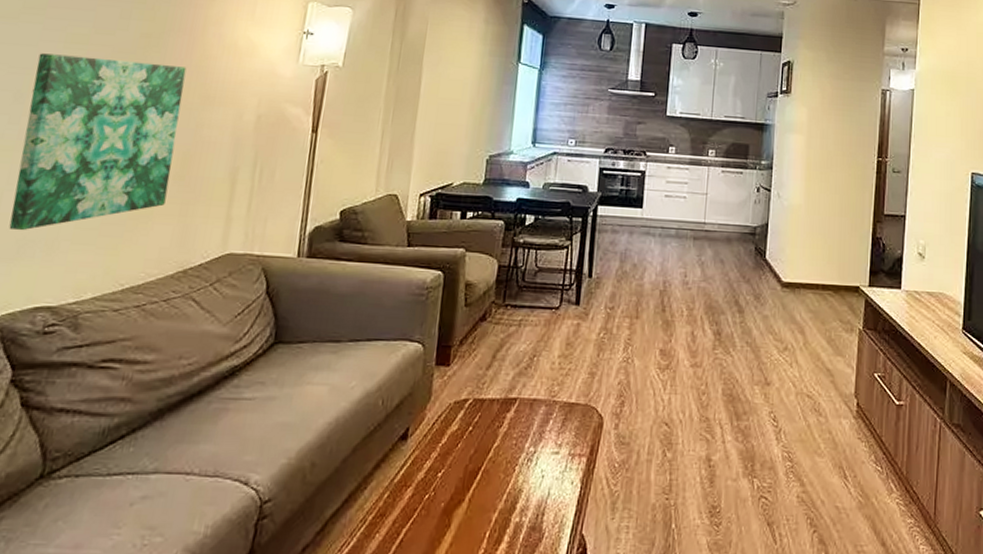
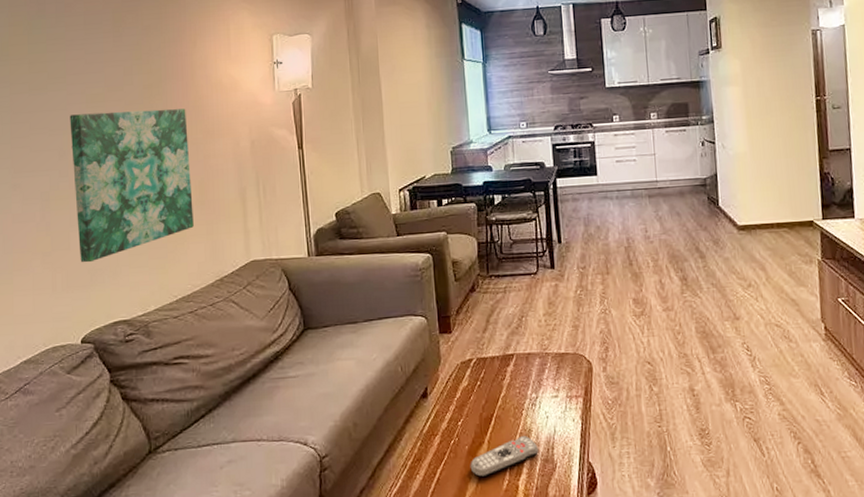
remote control: none [442,495,527,542] -> present [470,435,539,477]

